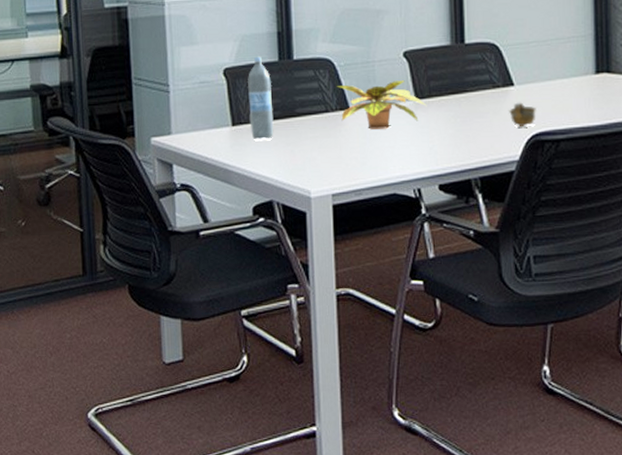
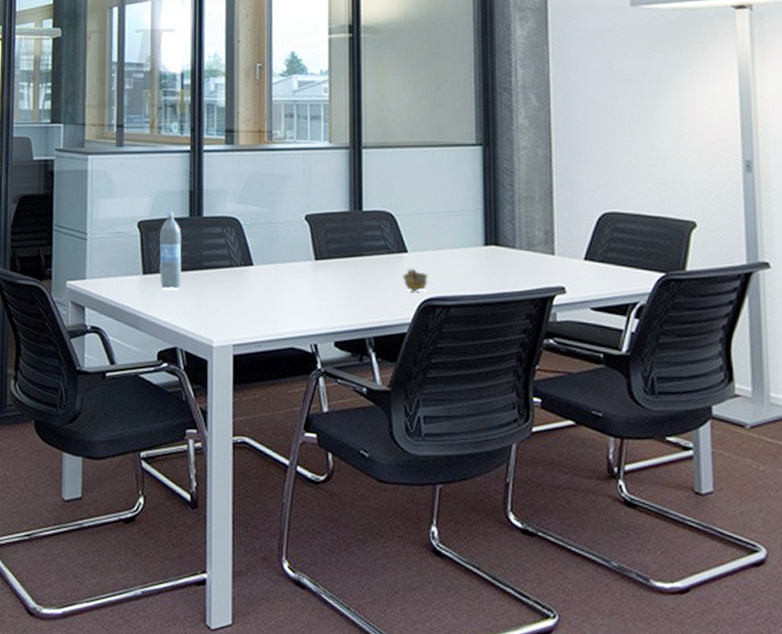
plant: present [336,80,427,130] -> none [242,241,326,286]

